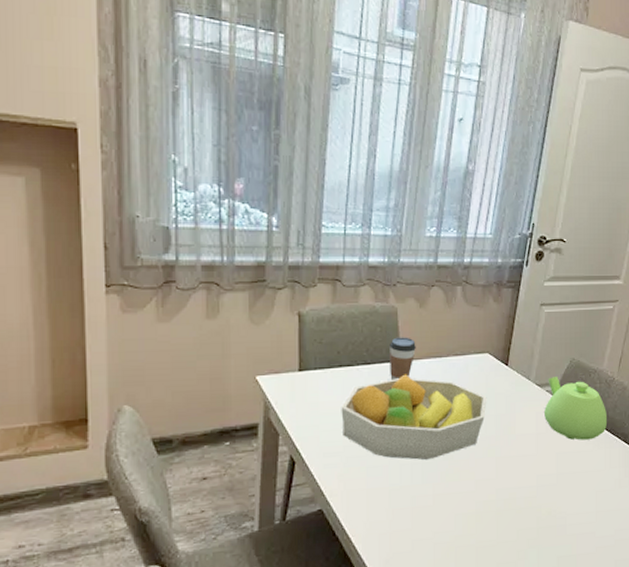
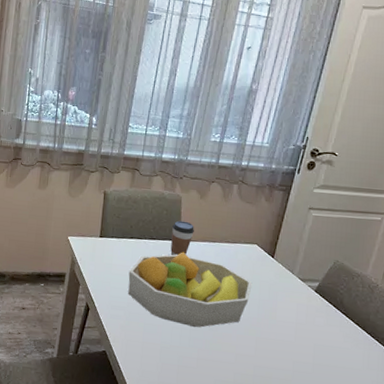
teapot: present [544,377,608,440] -> none [305,274,369,339]

